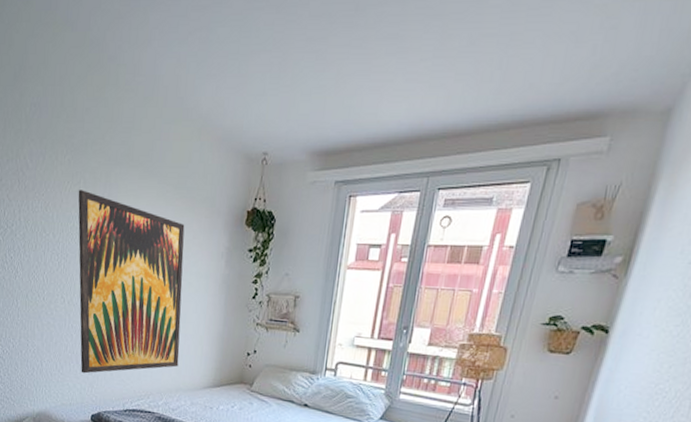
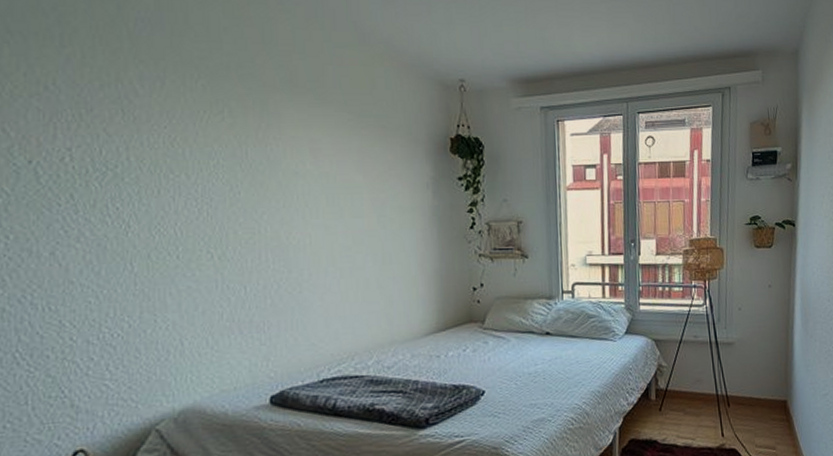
wall art: present [78,190,185,374] -> none [221,120,389,345]

